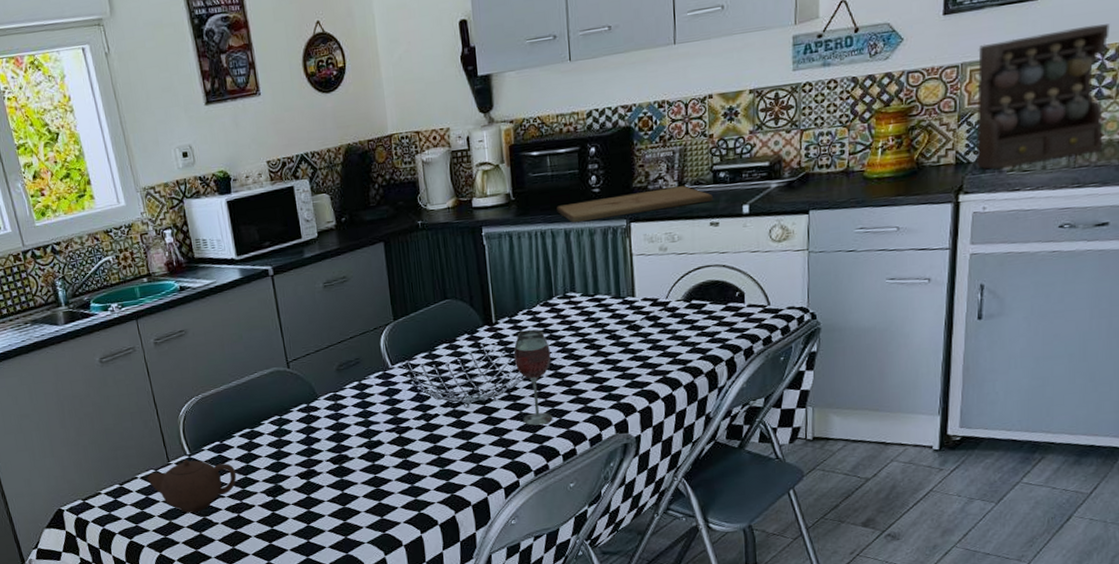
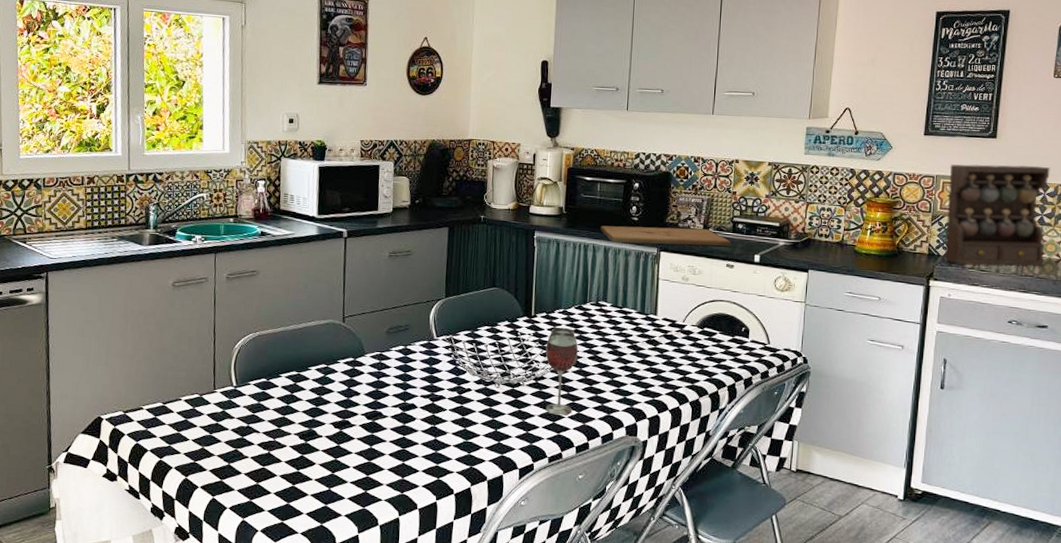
teapot: present [147,459,237,513] -> none [191,390,276,443]

